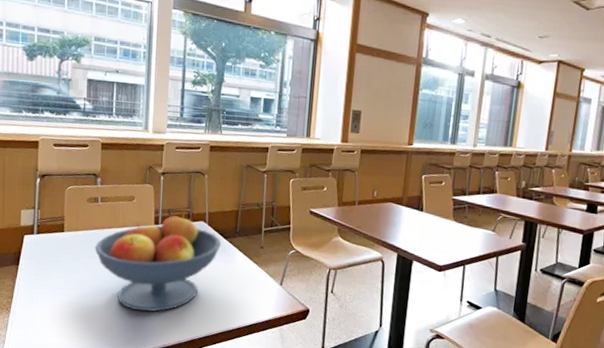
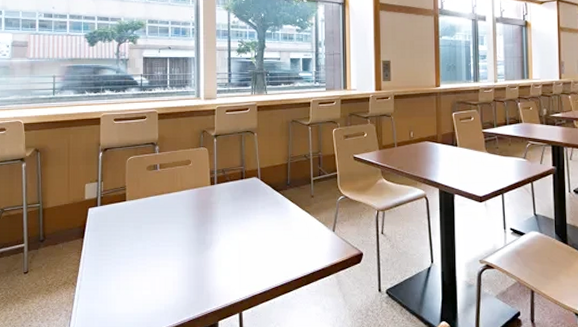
fruit bowl: present [94,213,221,312] -> none [155,171,274,272]

